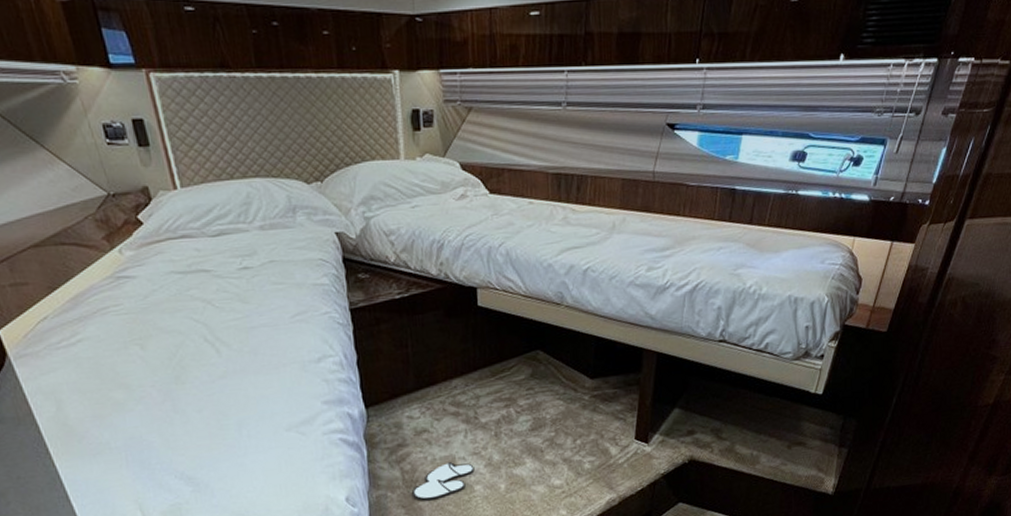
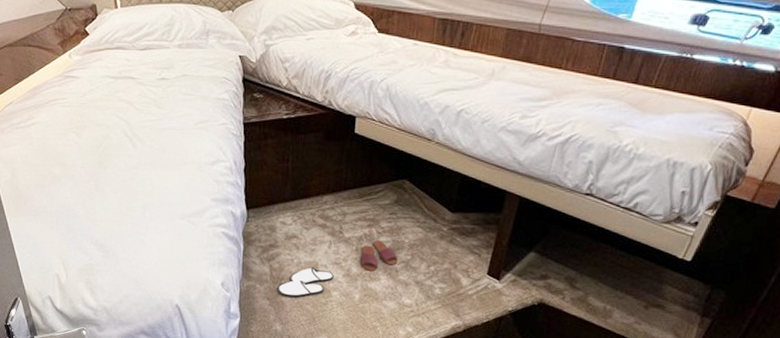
slippers: none [501,420,542,456] -> present [361,240,398,271]

